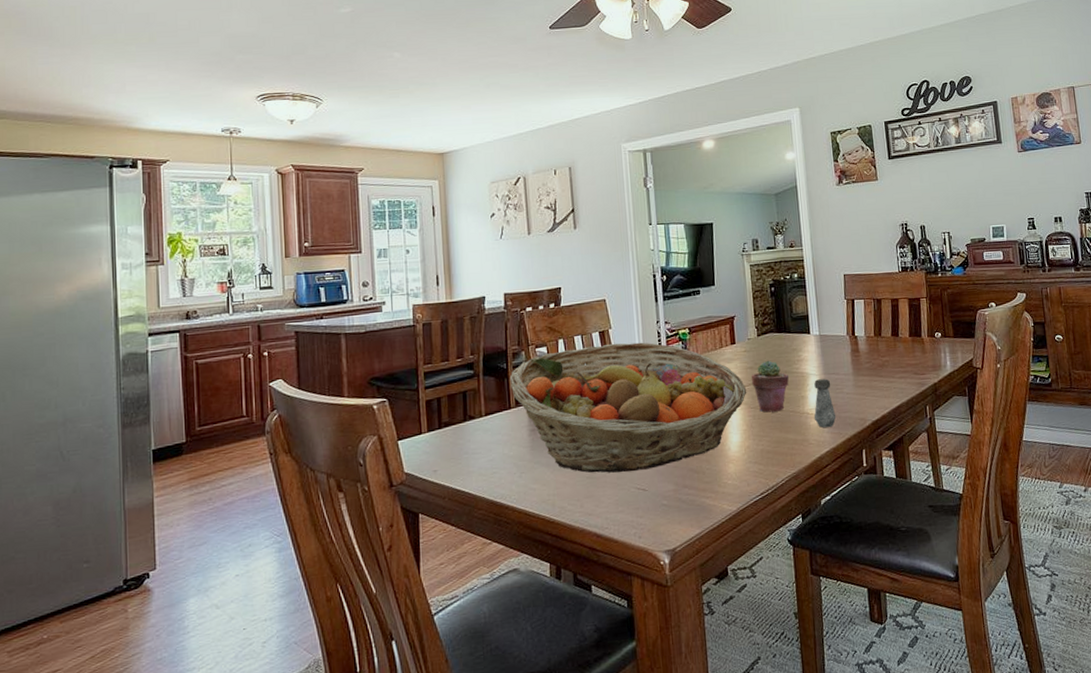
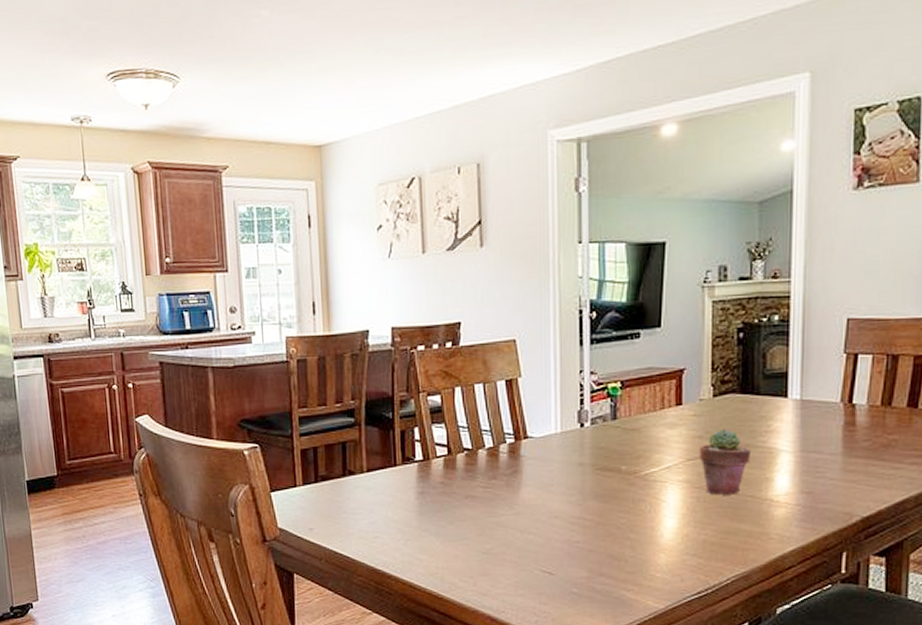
fruit basket: present [509,342,747,473] -> none [395,395,692,551]
salt shaker: present [814,379,836,428] -> none [779,458,811,519]

